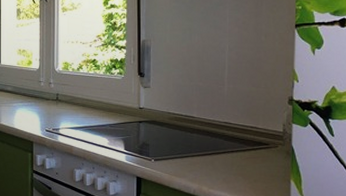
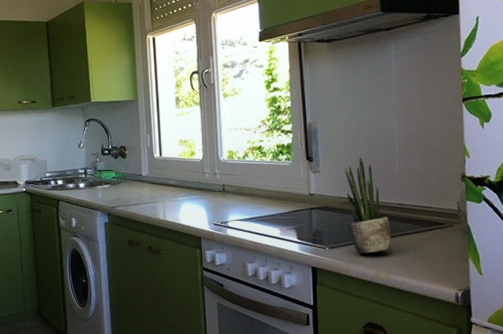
potted plant: none [174,76,216,168] -> present [345,157,392,254]

